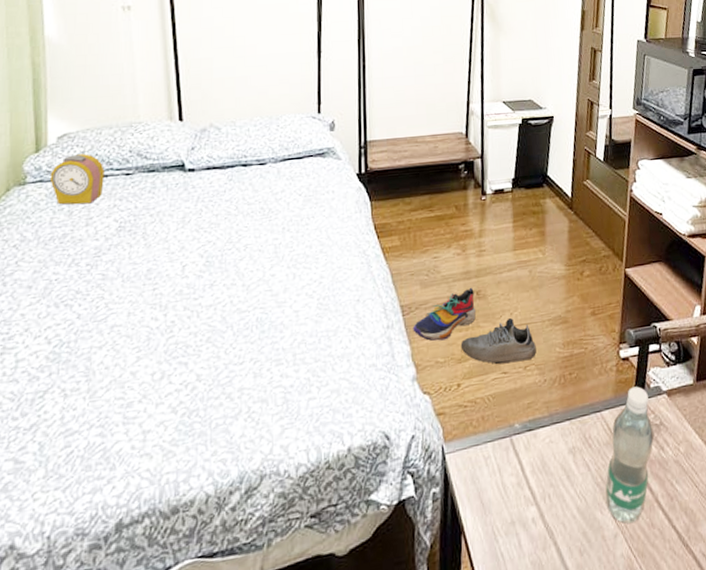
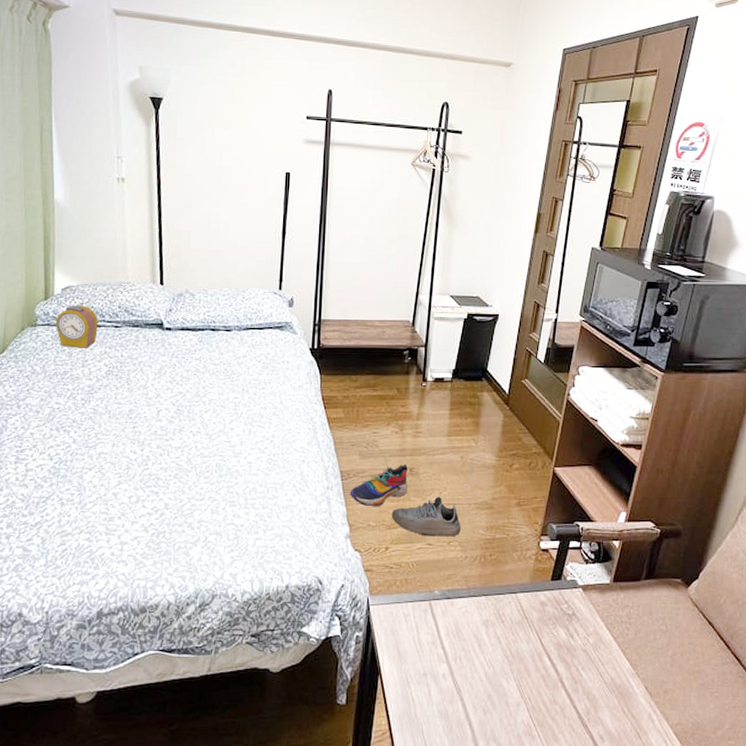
bottle: present [605,386,655,524] -> none [512,577,566,695]

